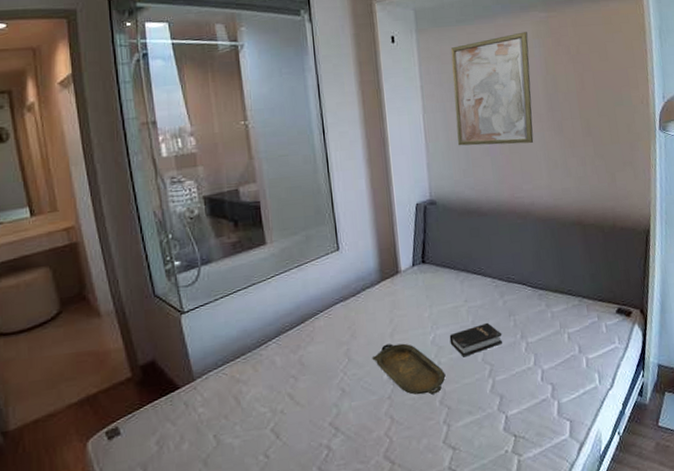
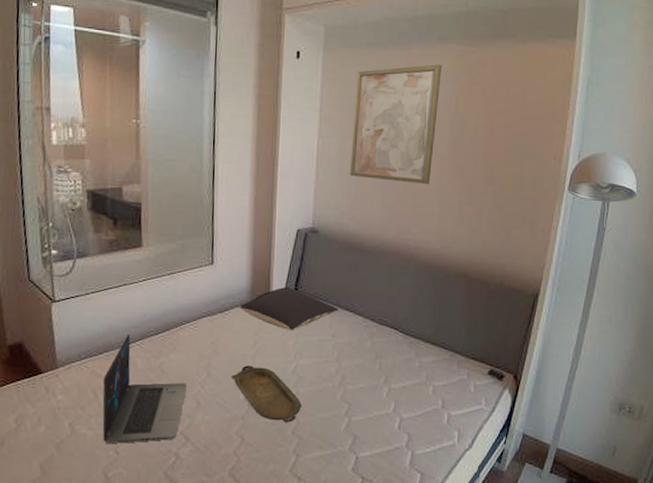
laptop: none [243,333,329,449] -> present [102,333,186,444]
pillow: none [370,261,467,303] -> present [239,287,338,331]
hardback book: present [449,322,503,357] -> none [311,361,366,392]

